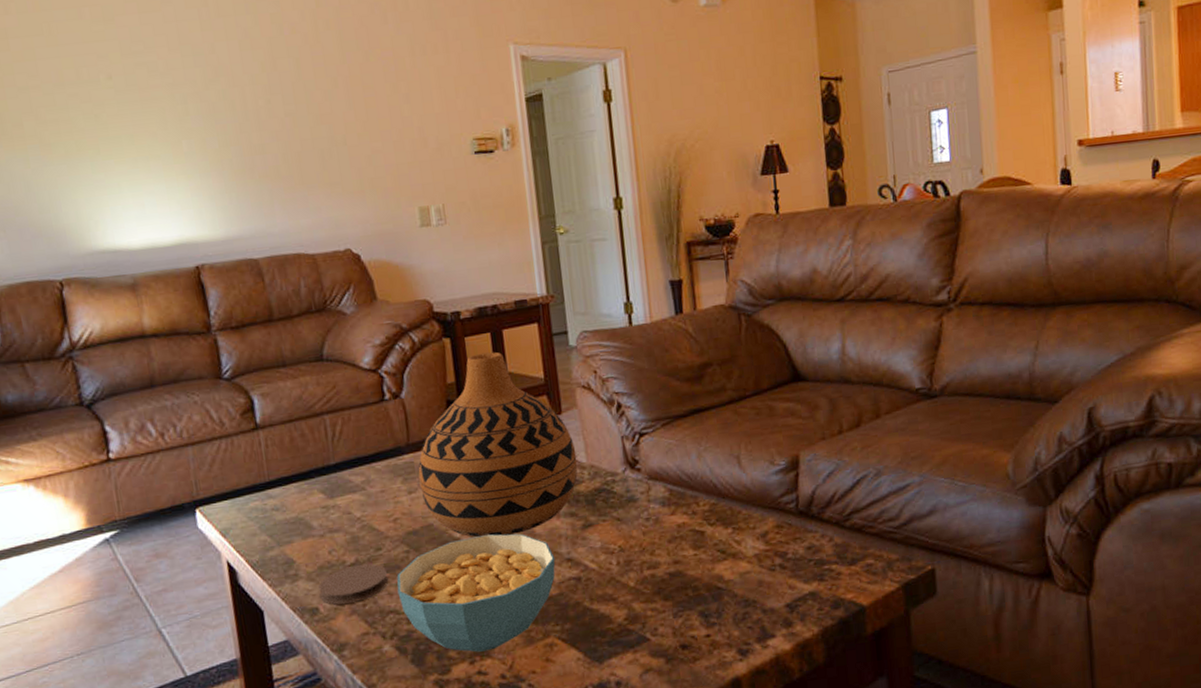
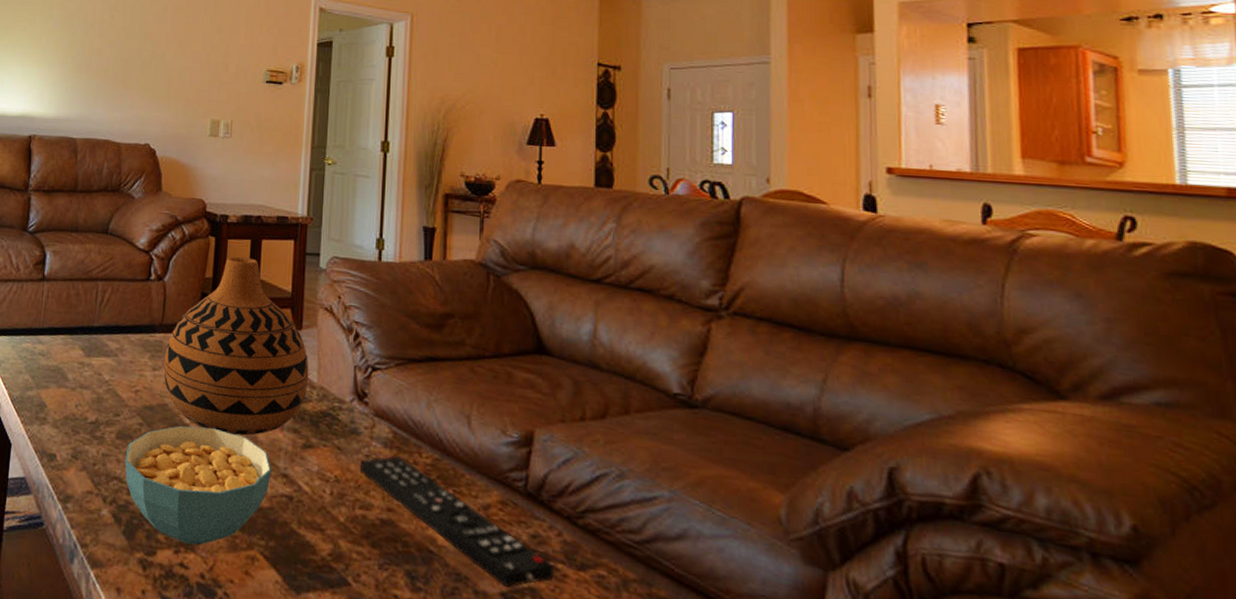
coaster: present [318,564,389,605] -> none [59,424,121,460]
remote control: none [642,510,829,599] -> present [360,455,553,588]

